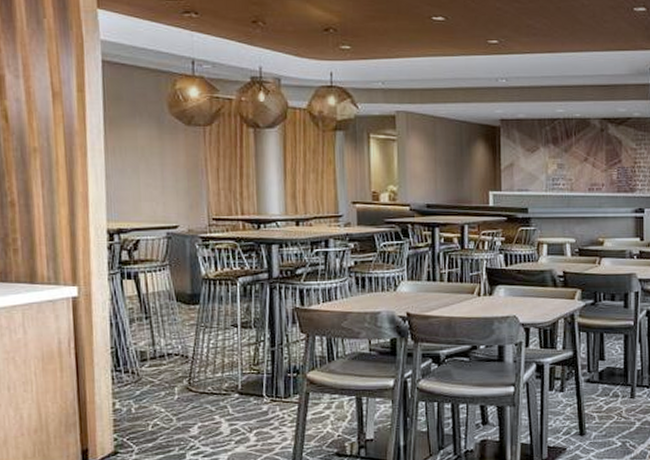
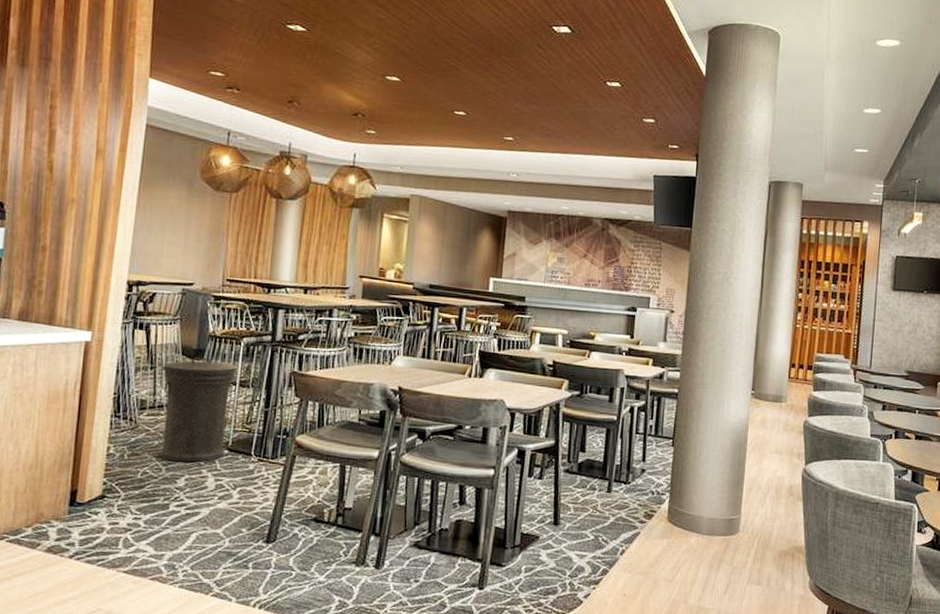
trash can: none [157,301,237,411] -> present [160,357,238,462]

